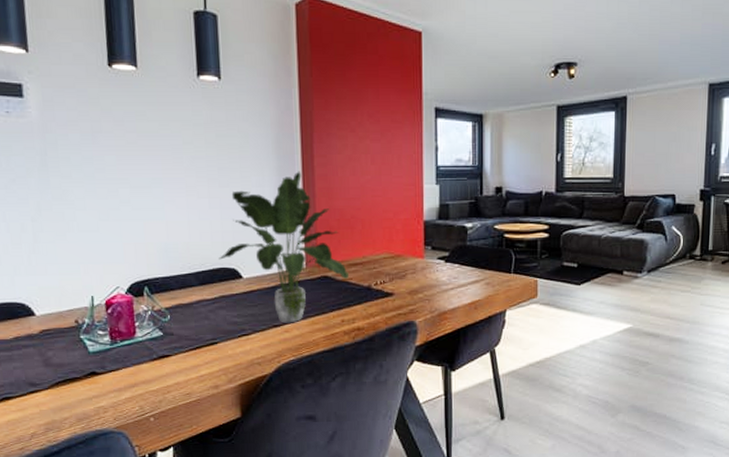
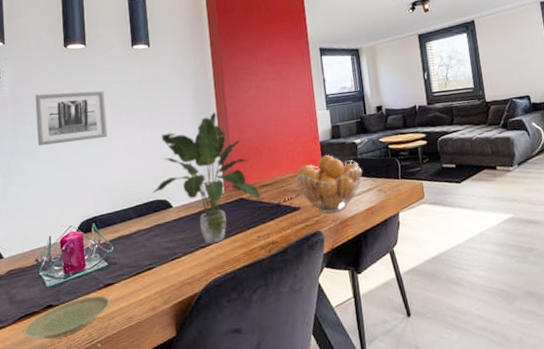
plate: none [61,367,166,408] -> present [23,295,111,340]
wall art: none [70,124,164,189] -> present [35,90,108,146]
fruit basket: none [390,237,470,303] -> present [295,155,363,213]

